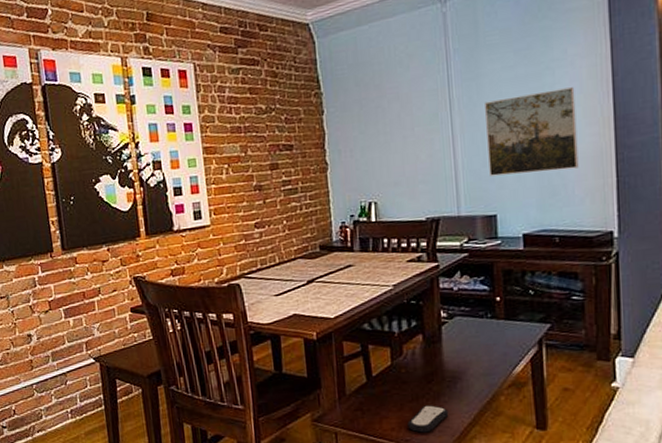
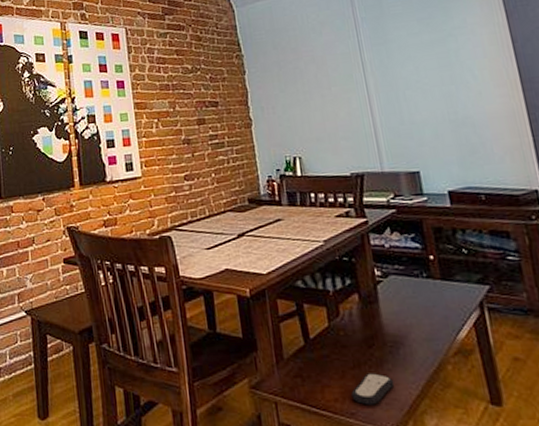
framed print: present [485,87,579,176] -> none [395,52,494,134]

